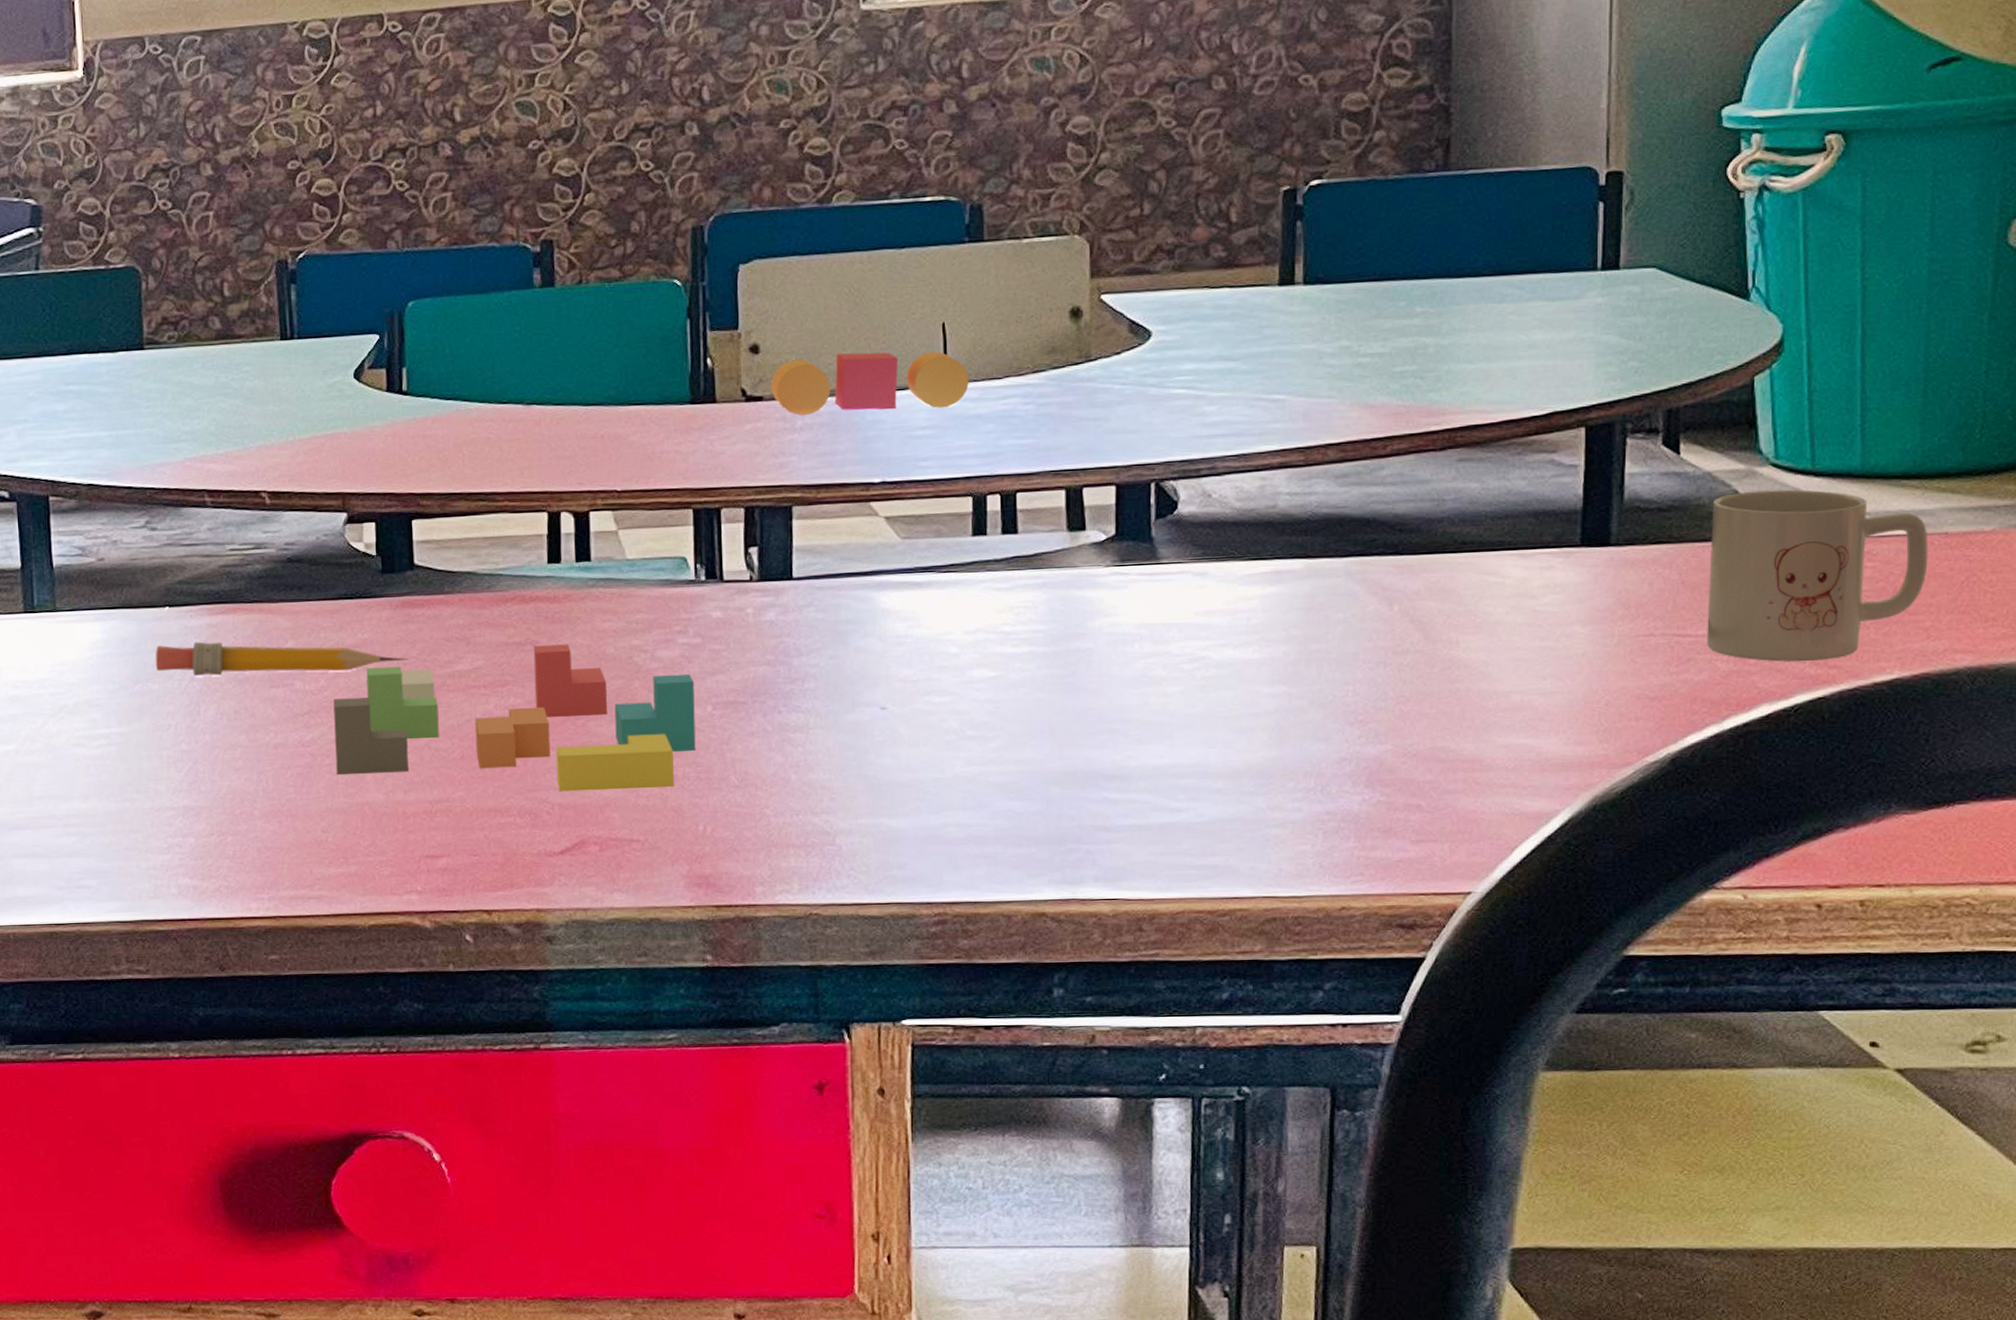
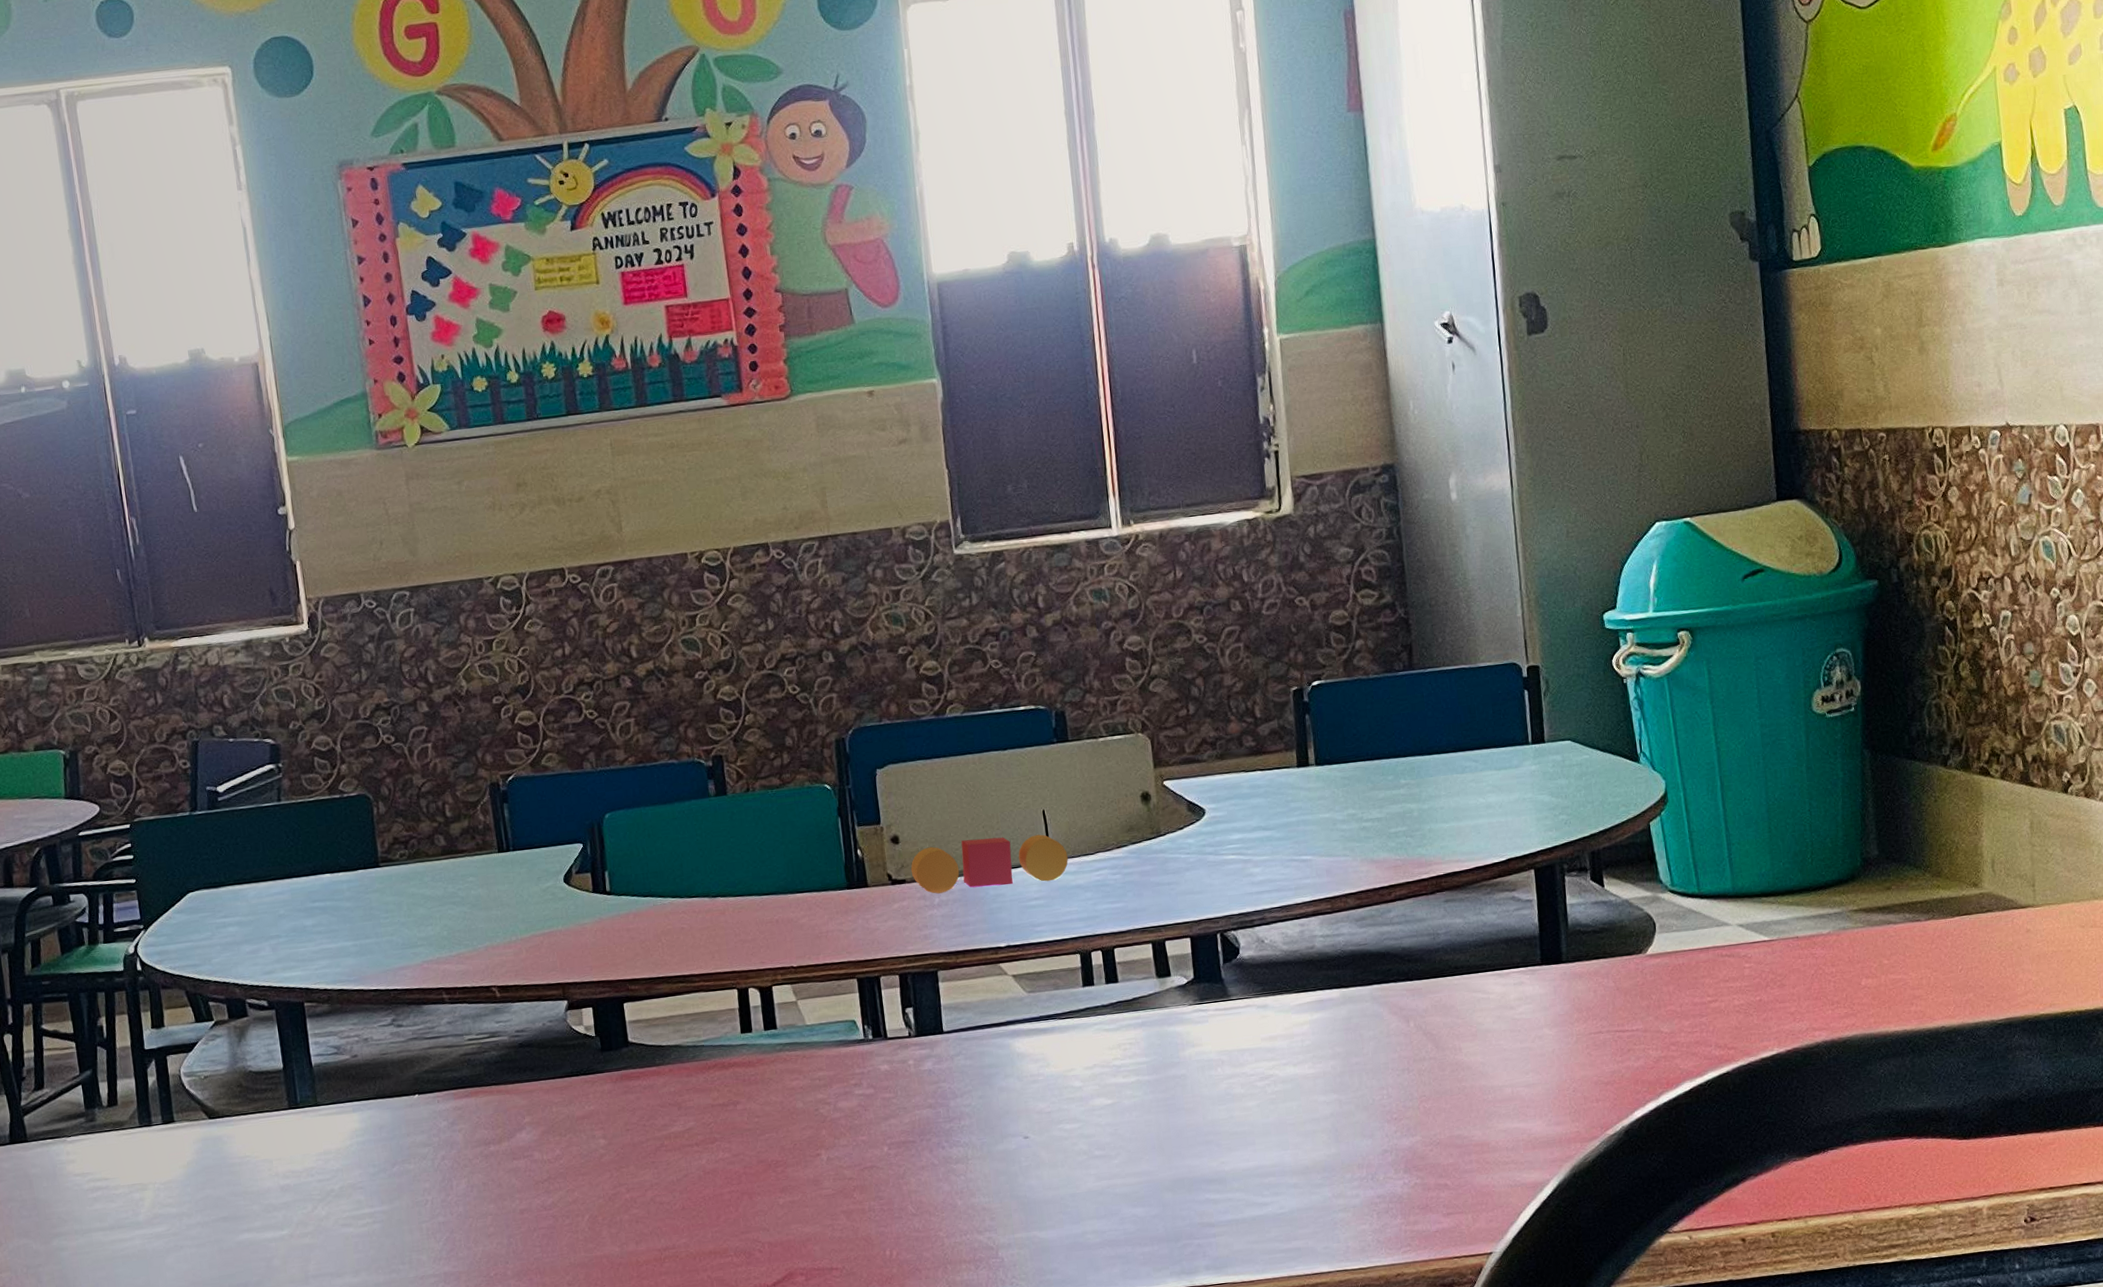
pencil: present [155,641,409,676] -> none [409,1119,631,1155]
toy blocks: present [333,644,696,792] -> none [568,1102,878,1233]
mug: present [1707,489,1928,662] -> none [1631,909,1788,1047]

